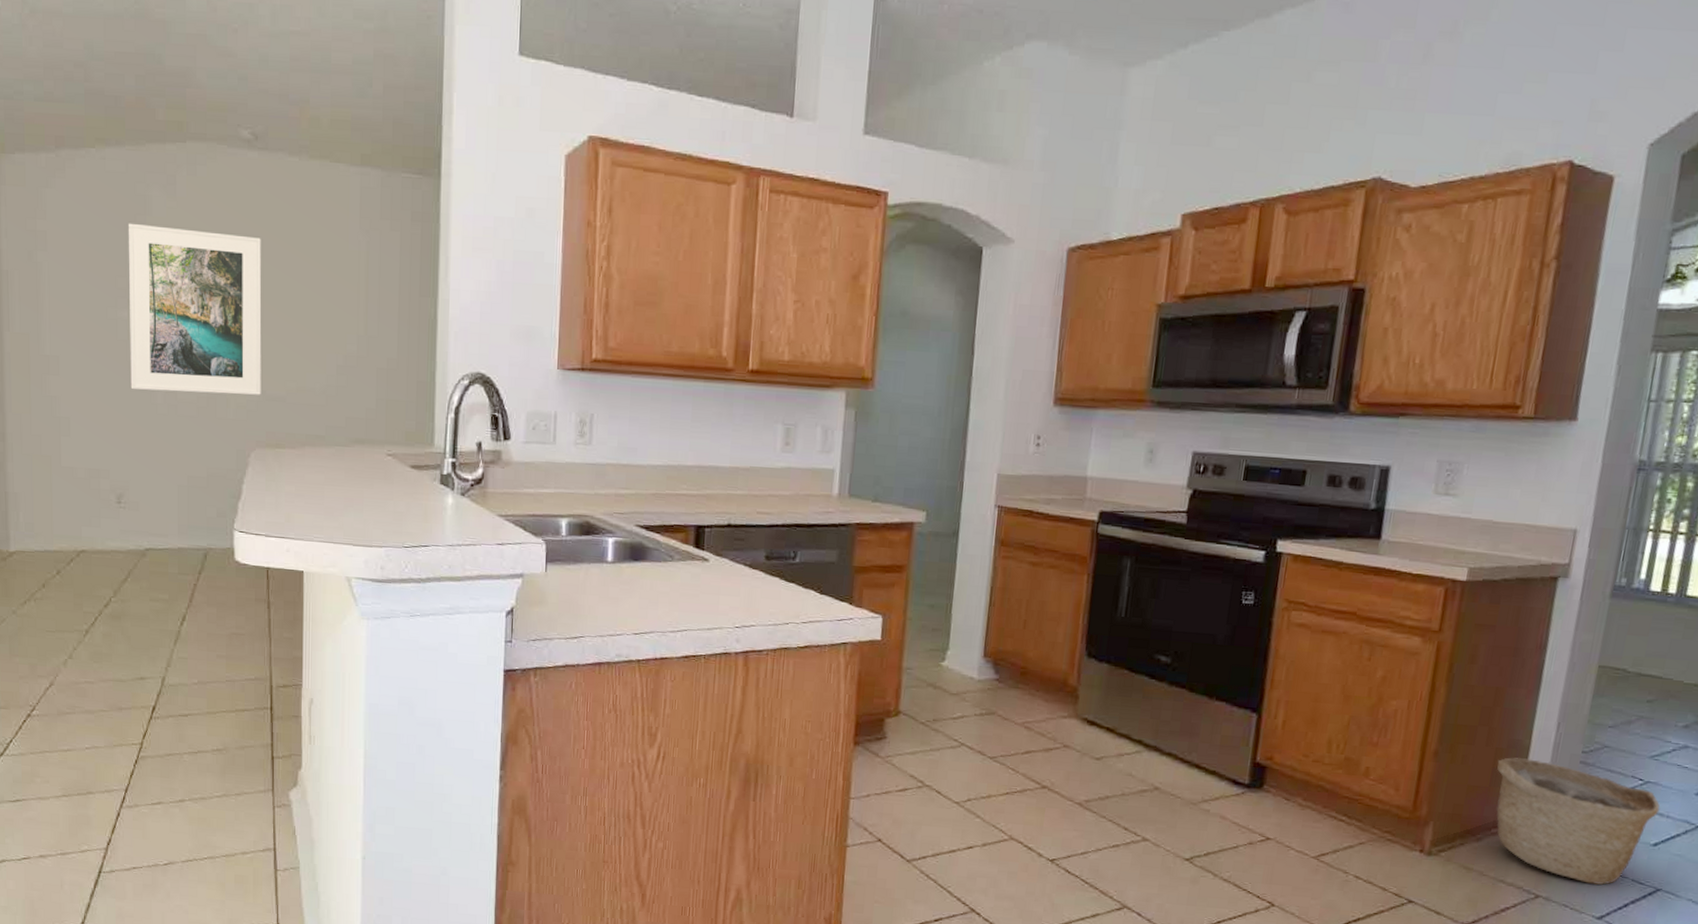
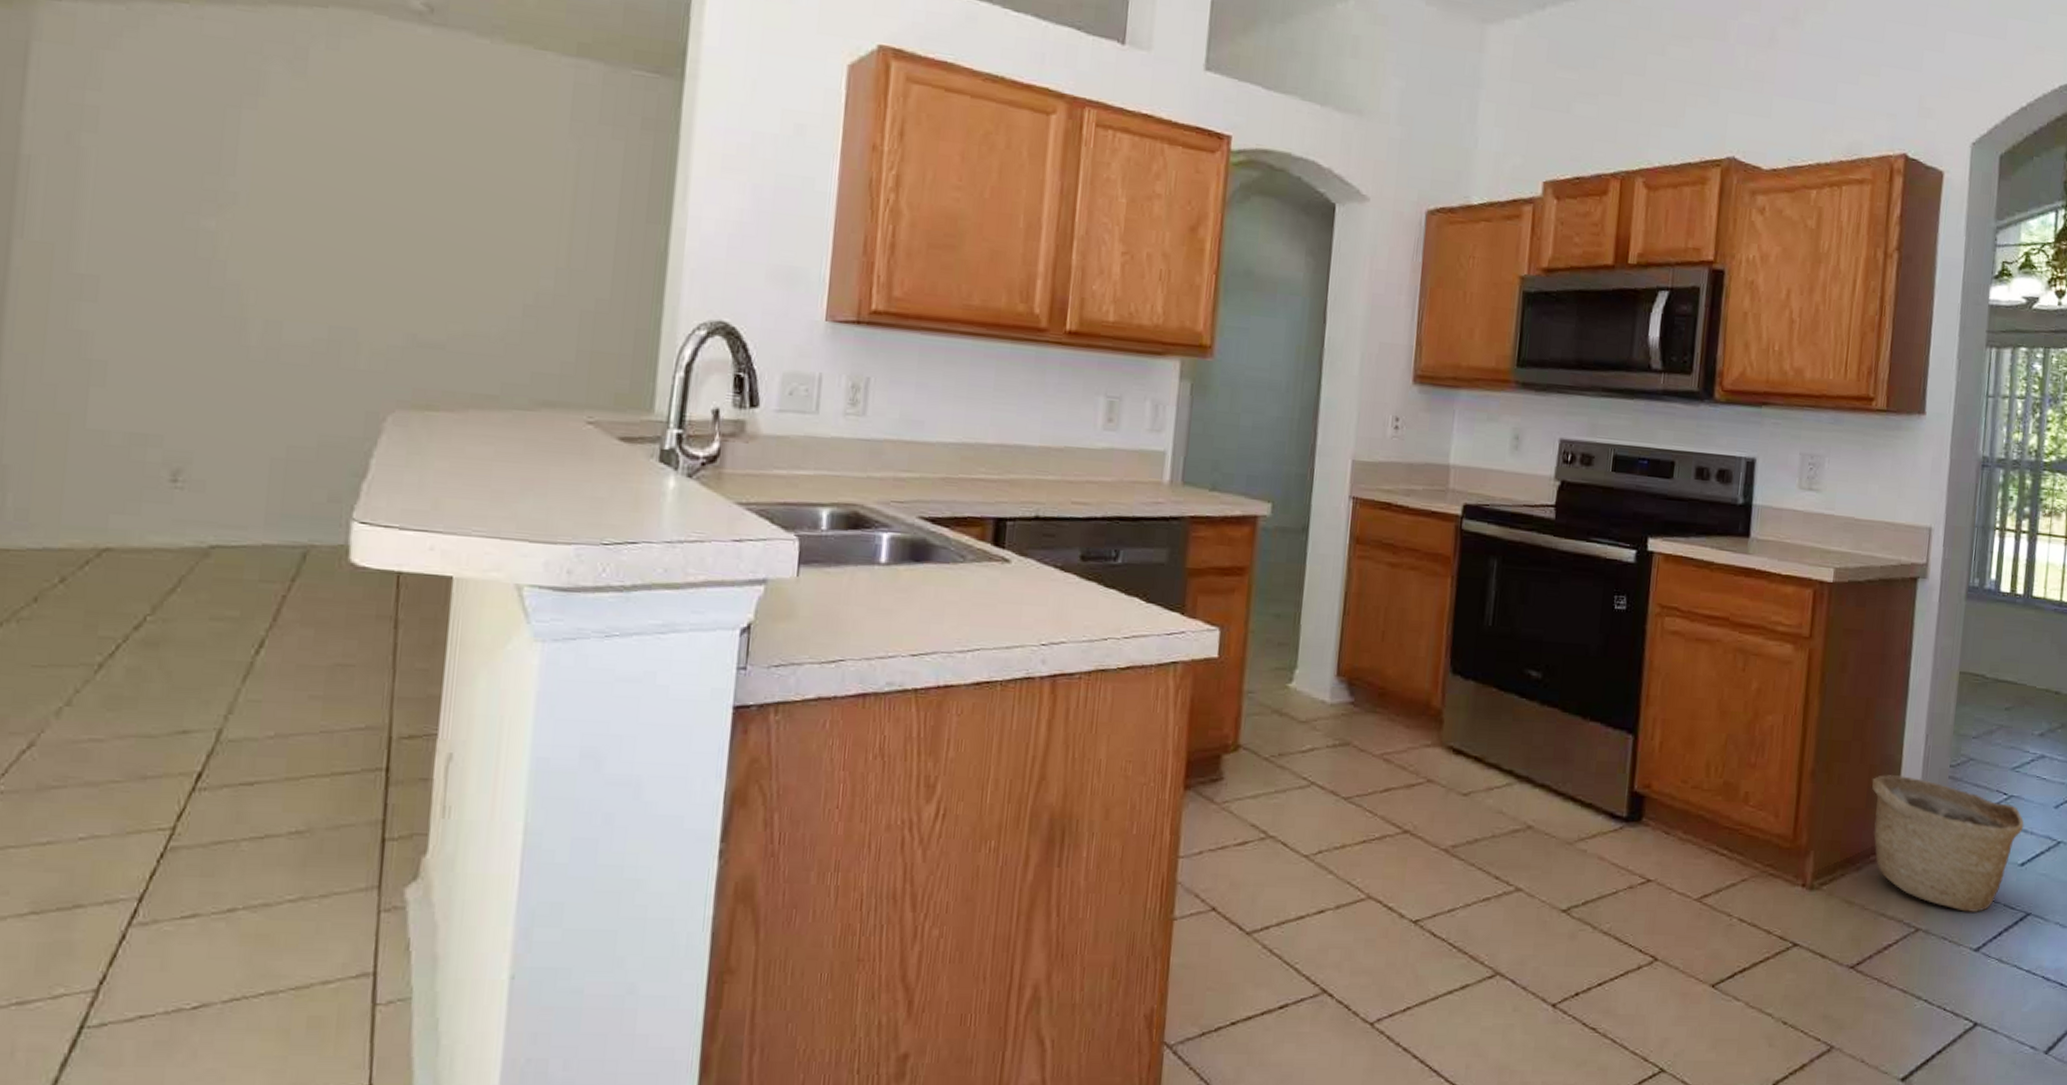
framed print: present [128,223,262,395] -> none [210,104,427,340]

